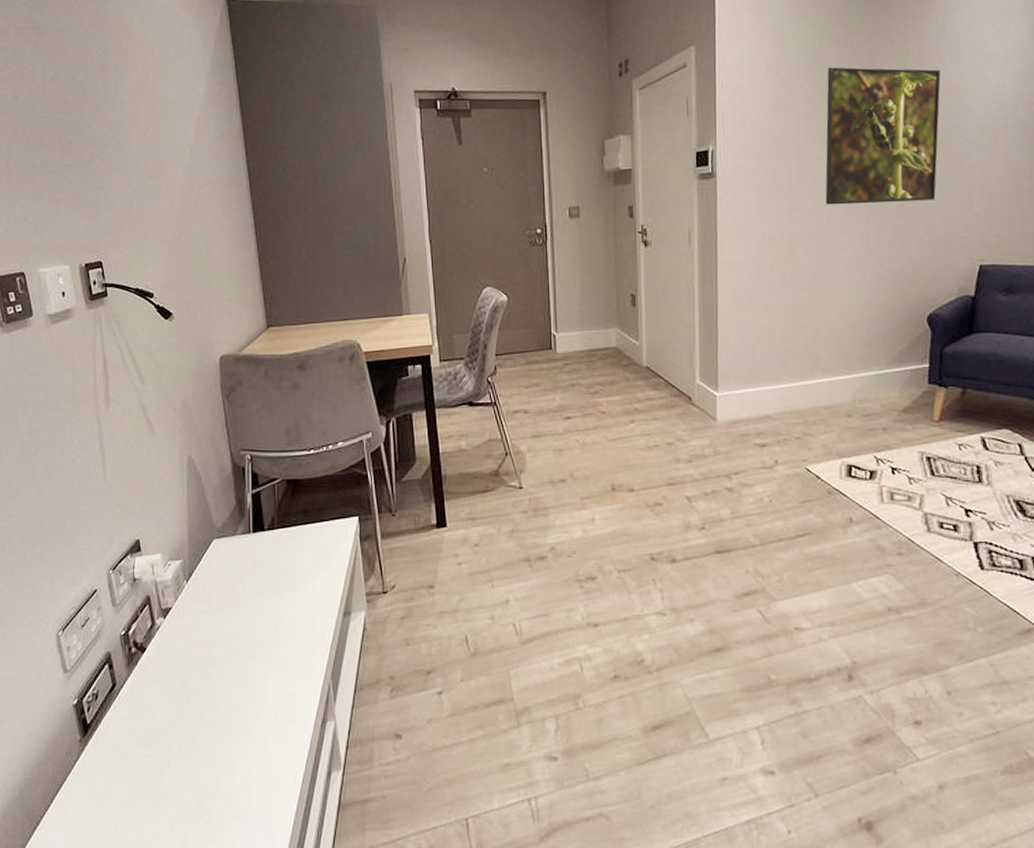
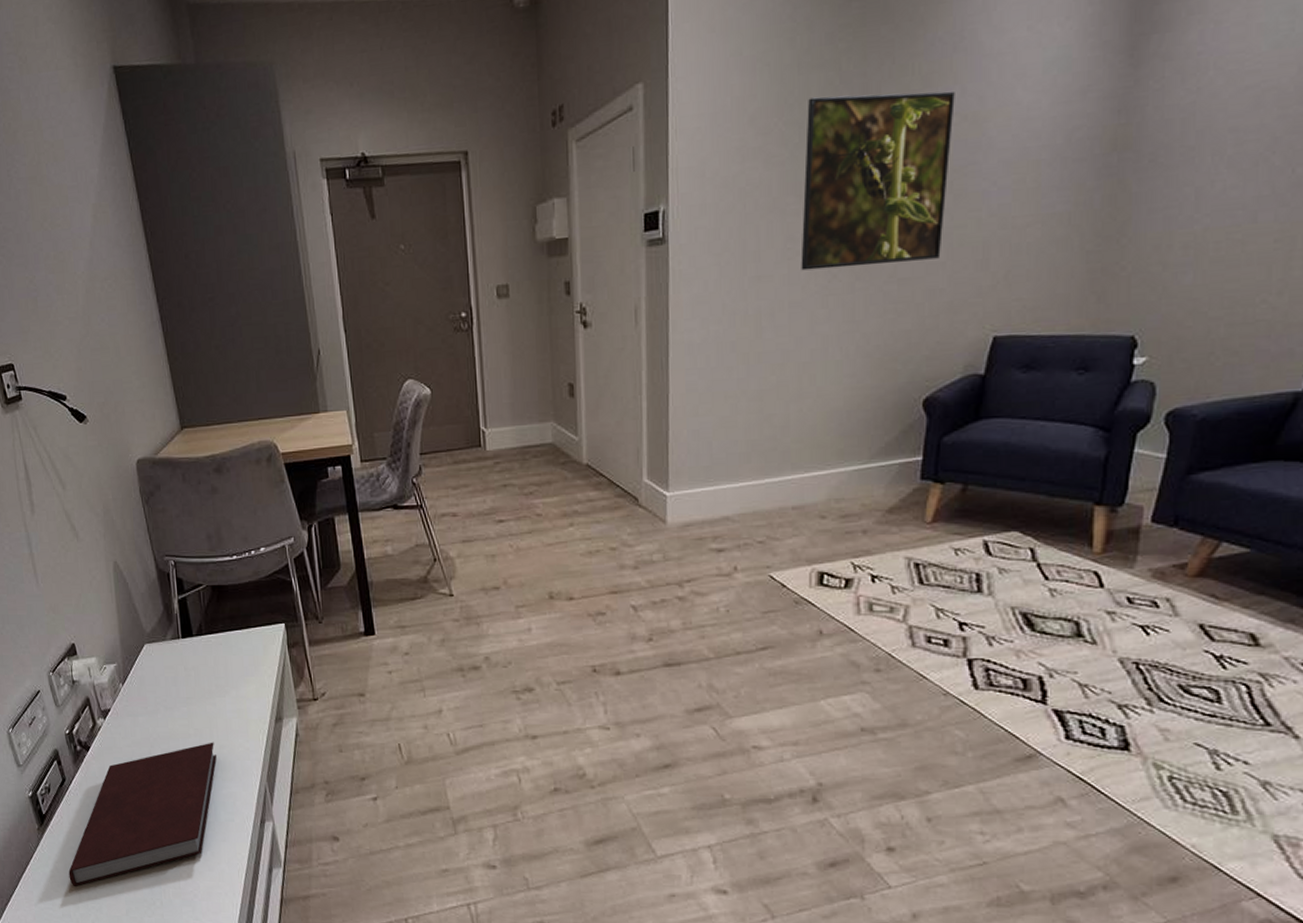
notebook: none [110,639,281,804] -> present [68,742,217,887]

